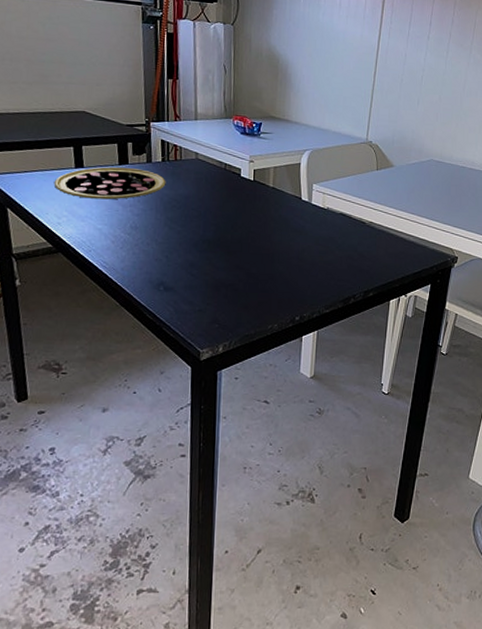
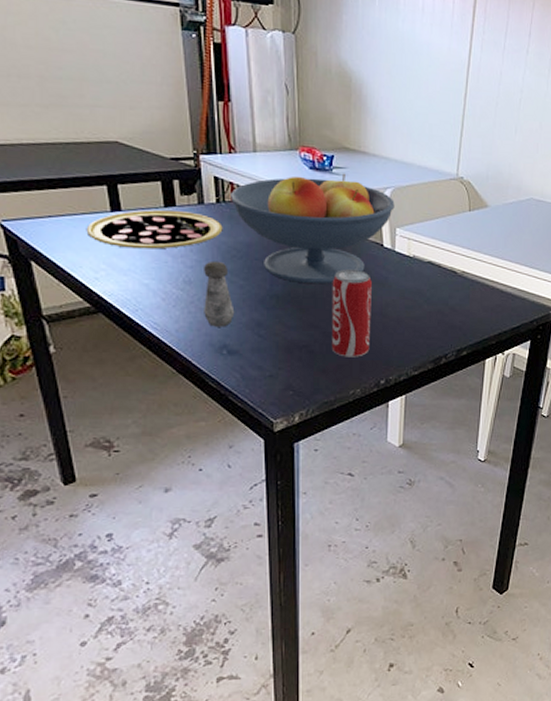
salt shaker: none [146,210,172,267] -> present [204,261,235,327]
fruit bowl: none [174,137,312,232] -> present [231,173,395,285]
beverage can: none [253,219,291,296] -> present [331,270,372,357]

